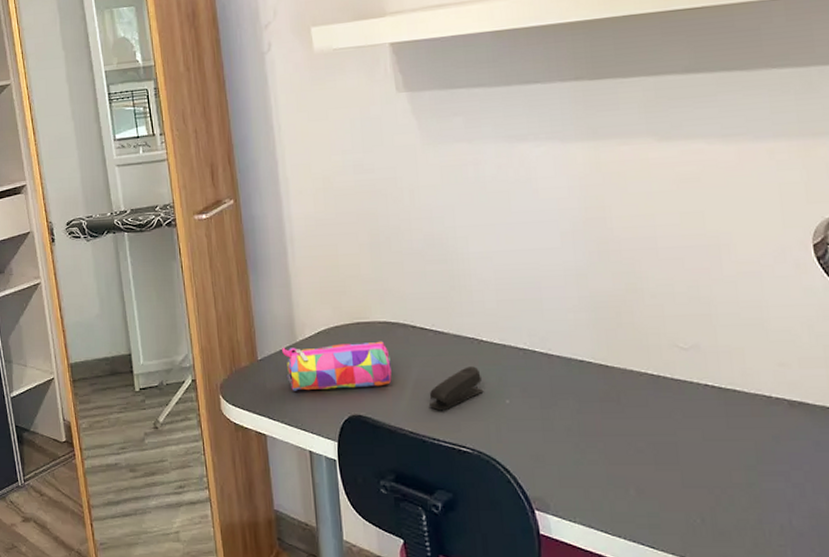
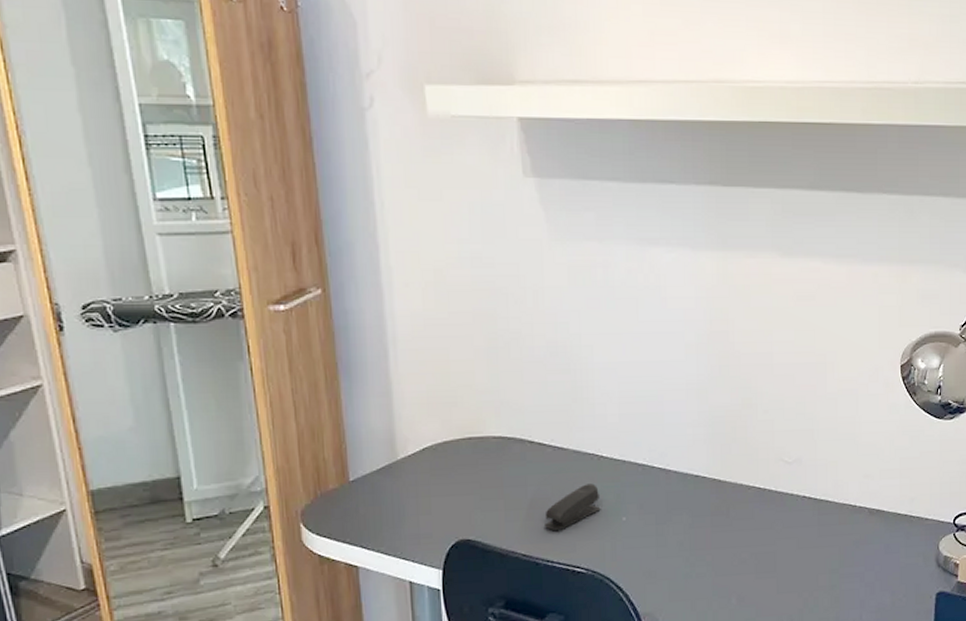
pencil case: present [282,341,392,391] -> none [379,457,506,516]

